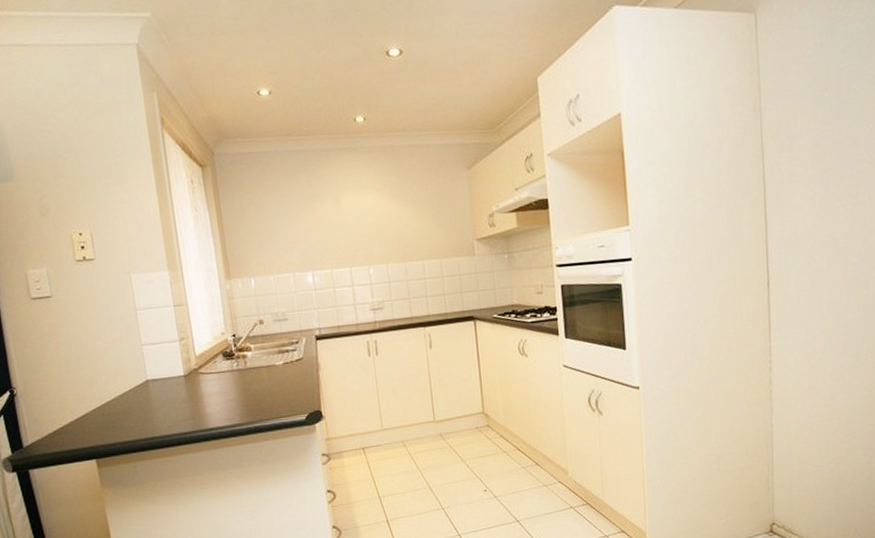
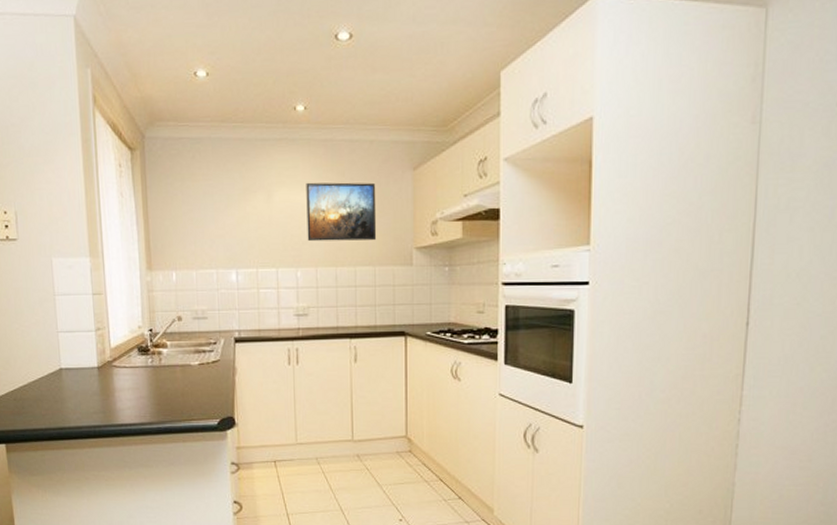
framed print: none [371,183,440,241] -> present [306,182,377,242]

